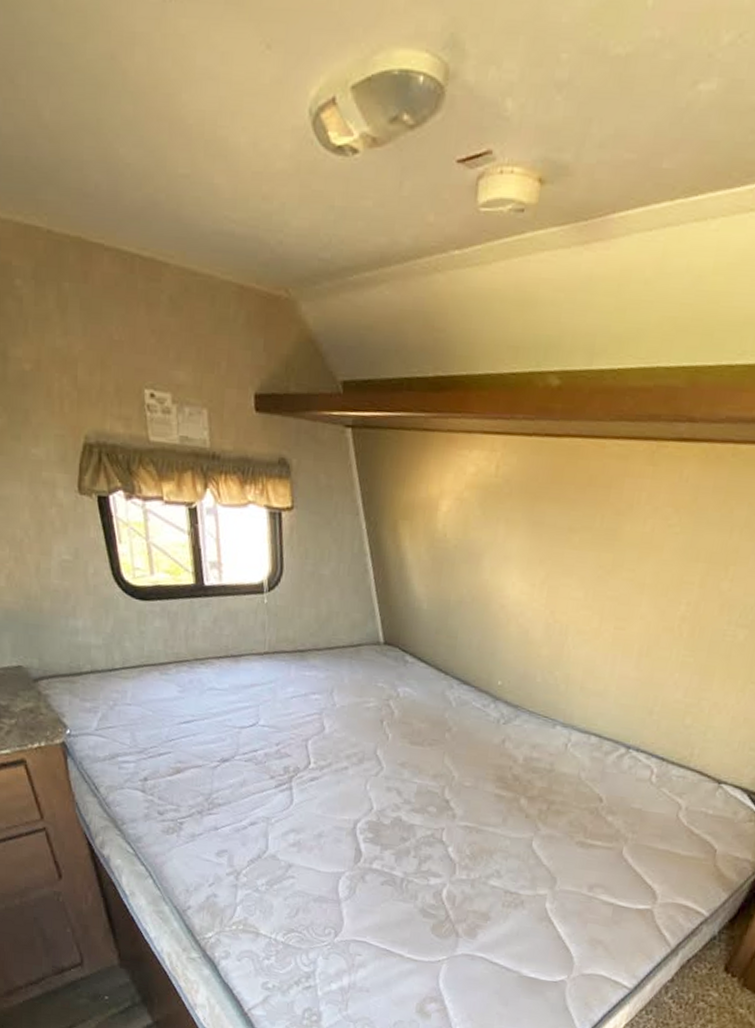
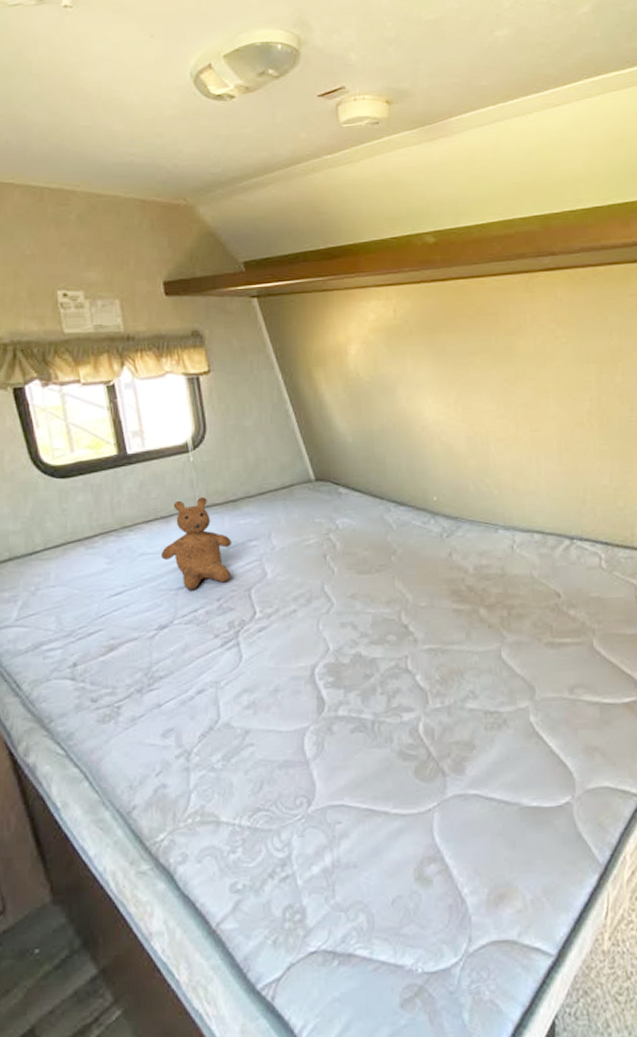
teddy bear: none [228,641,296,731] -> present [160,497,233,590]

